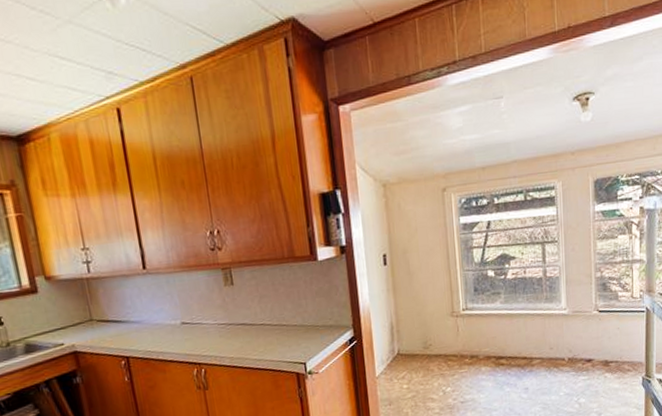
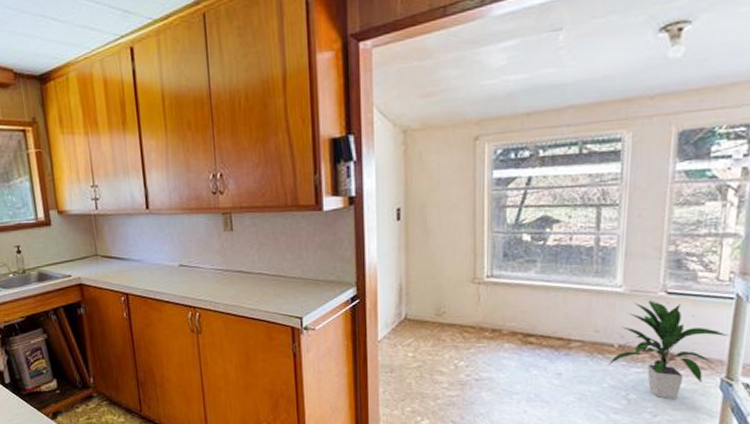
indoor plant: none [562,318,644,399] -> present [608,300,729,400]

